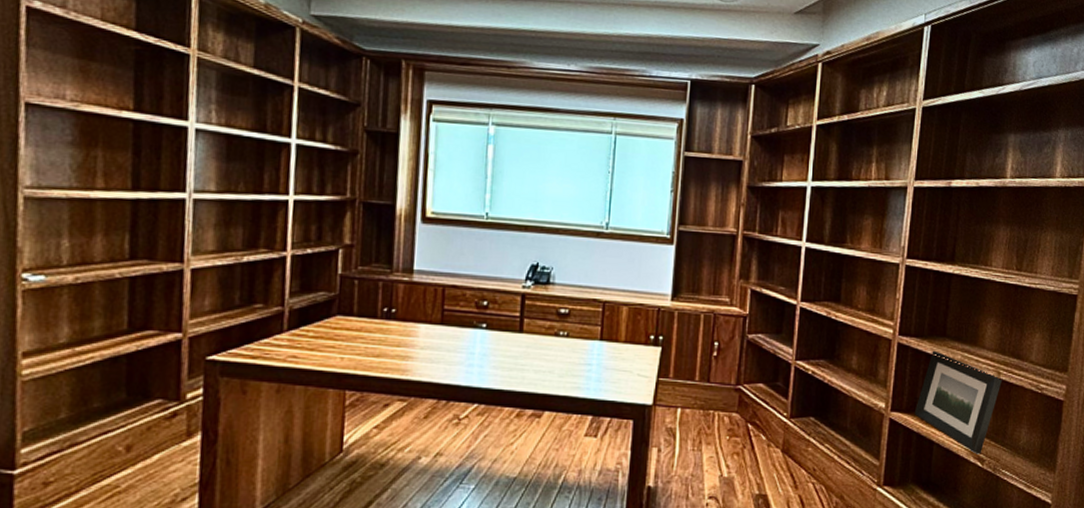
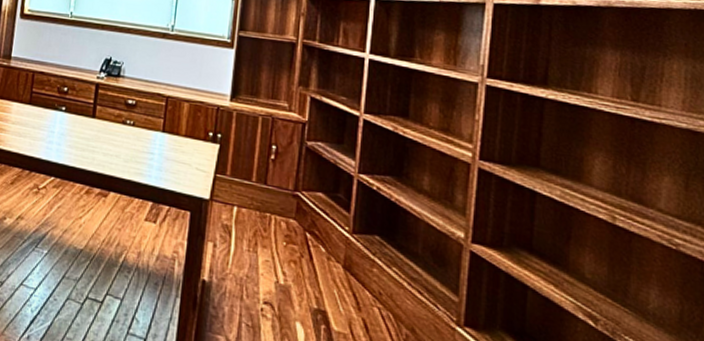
picture frame: present [914,350,1003,454] -> none [501,181,620,311]

